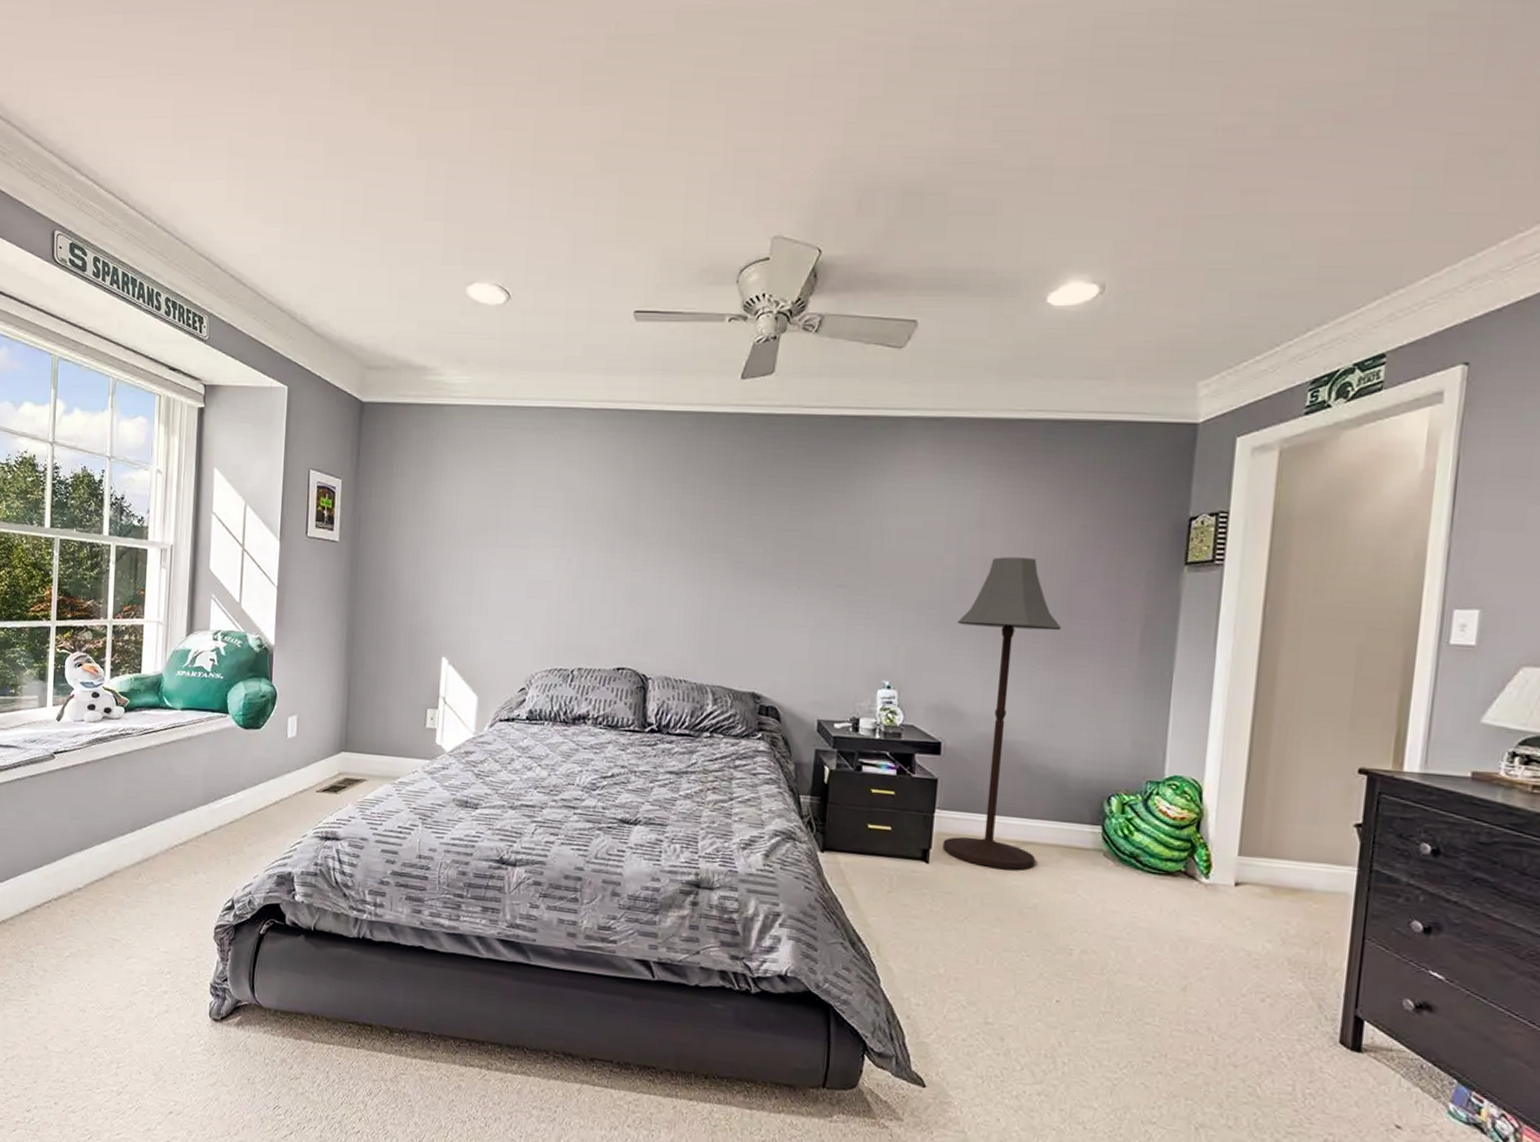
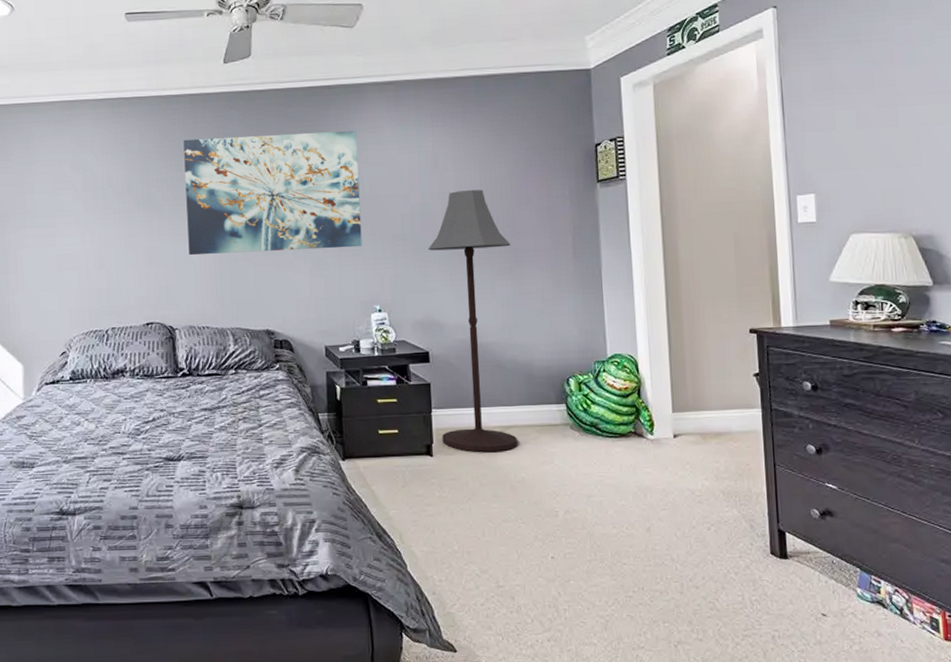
wall art: none [674,464,889,611] -> present [183,131,362,256]

